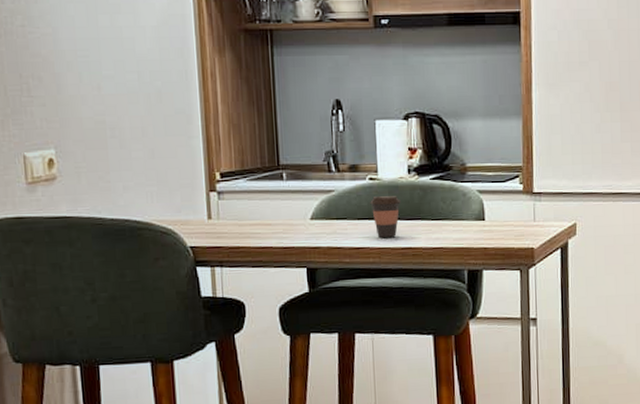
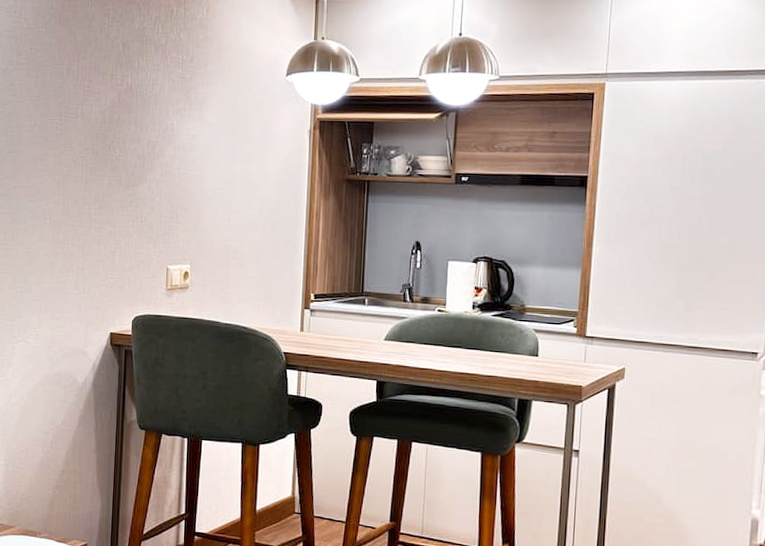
coffee cup: present [370,195,401,238] -> none [437,325,463,363]

